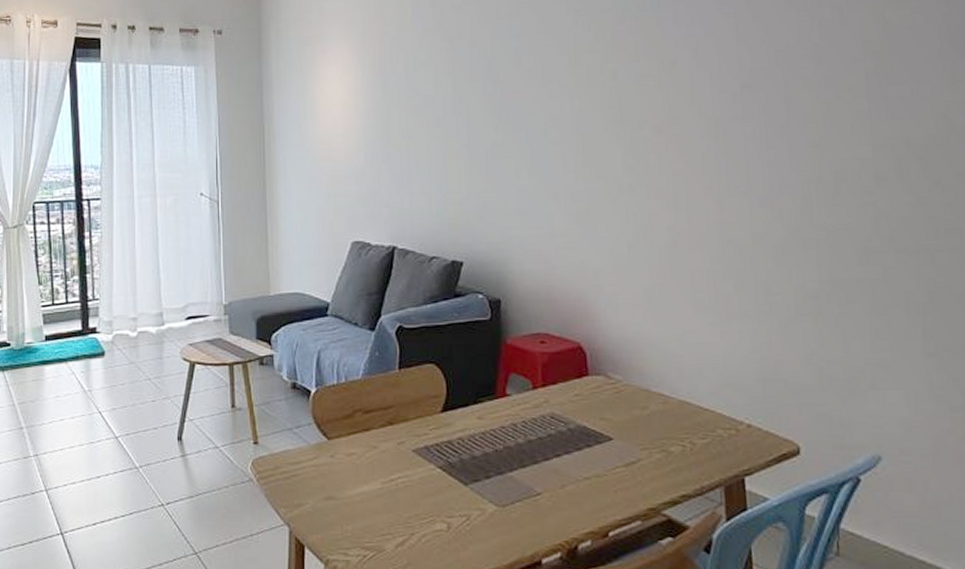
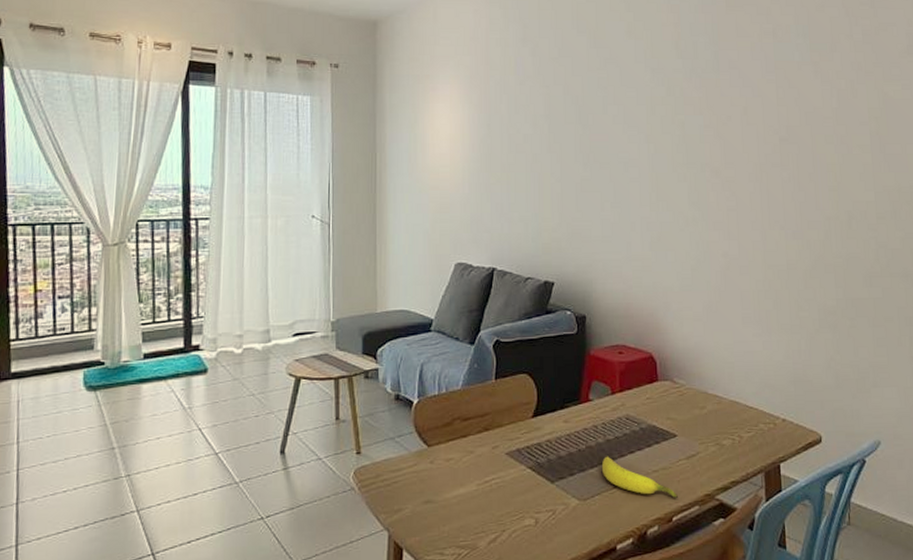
banana: none [522,458,616,512] -> present [601,456,679,499]

